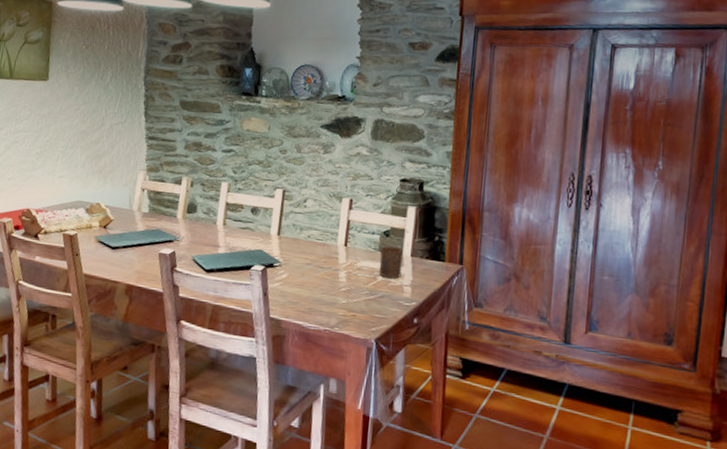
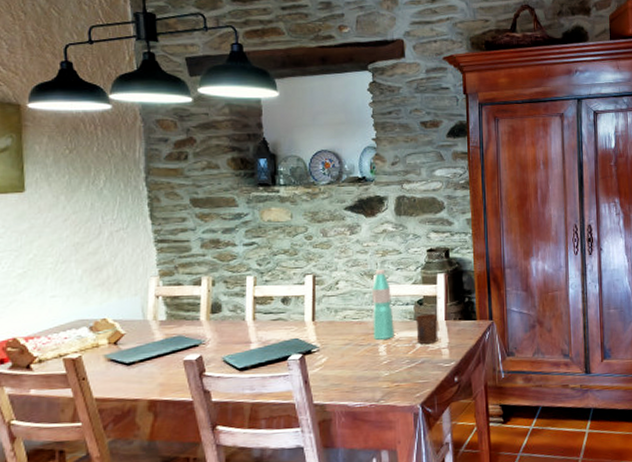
water bottle: none [334,192,358,266] -> present [372,269,394,340]

